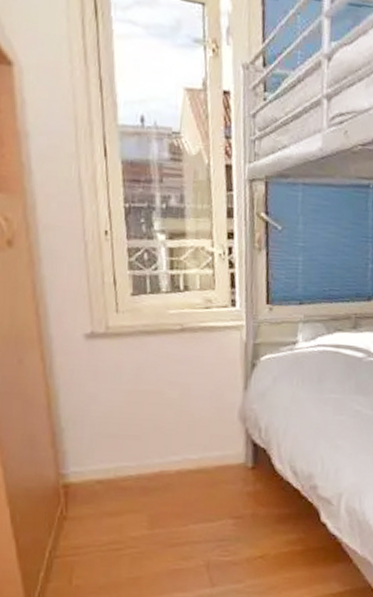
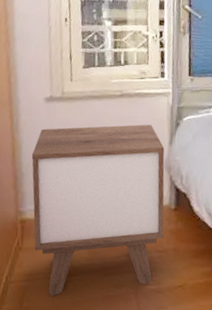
nightstand: none [71,365,240,572] -> present [31,124,165,297]

